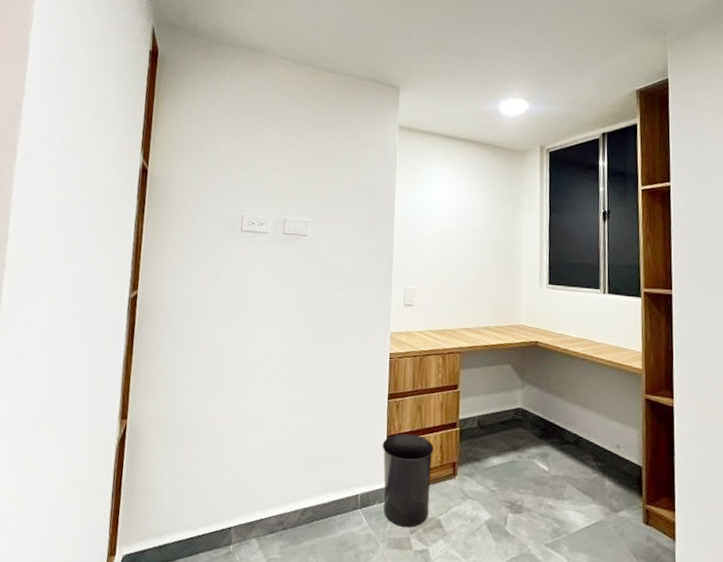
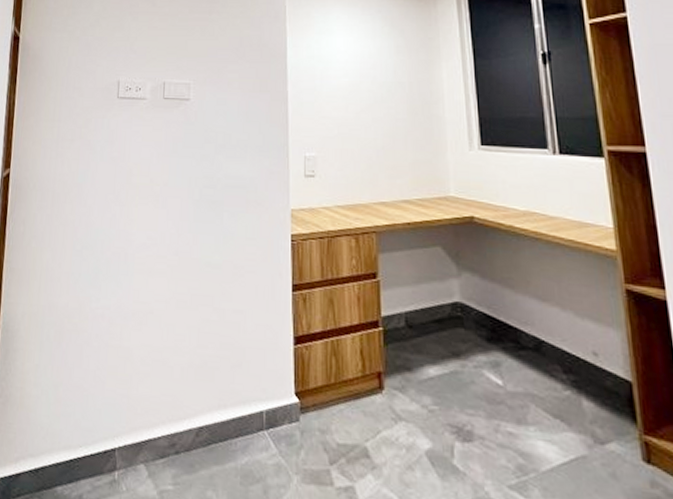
waste bin: present [382,433,434,528] -> none [288,334,352,457]

